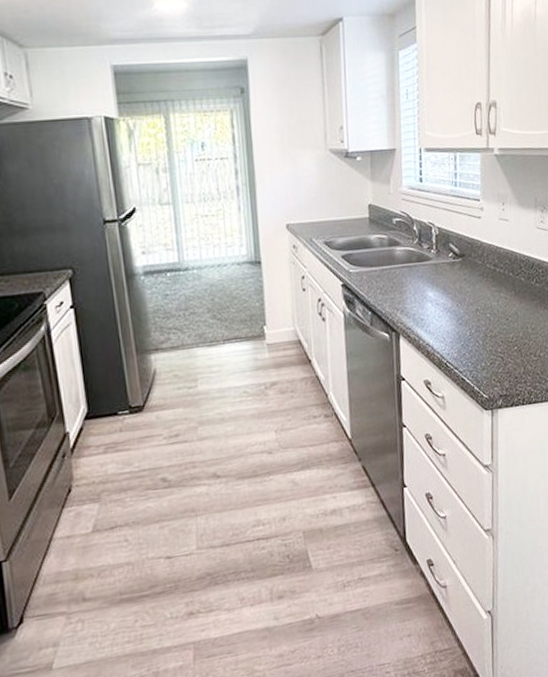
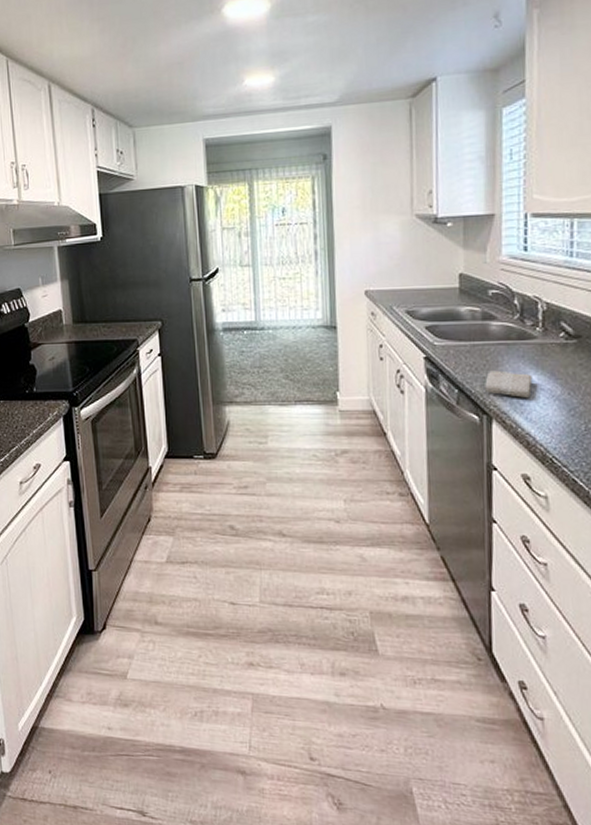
washcloth: none [393,290,430,314] -> present [485,370,533,398]

